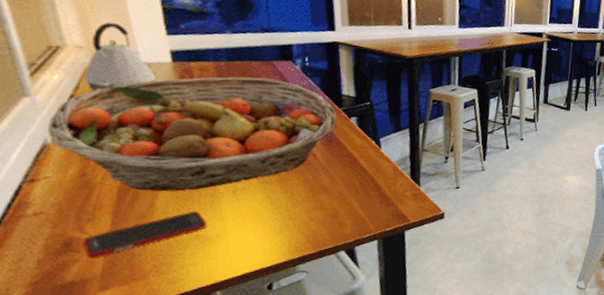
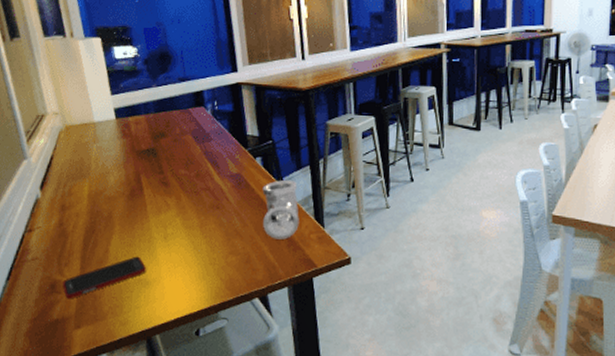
fruit basket: present [47,76,337,192] -> none [38,125,244,238]
kettle: present [83,22,157,92] -> none [58,89,106,151]
pipe fitting: none [354,140,395,196] -> present [262,179,299,240]

